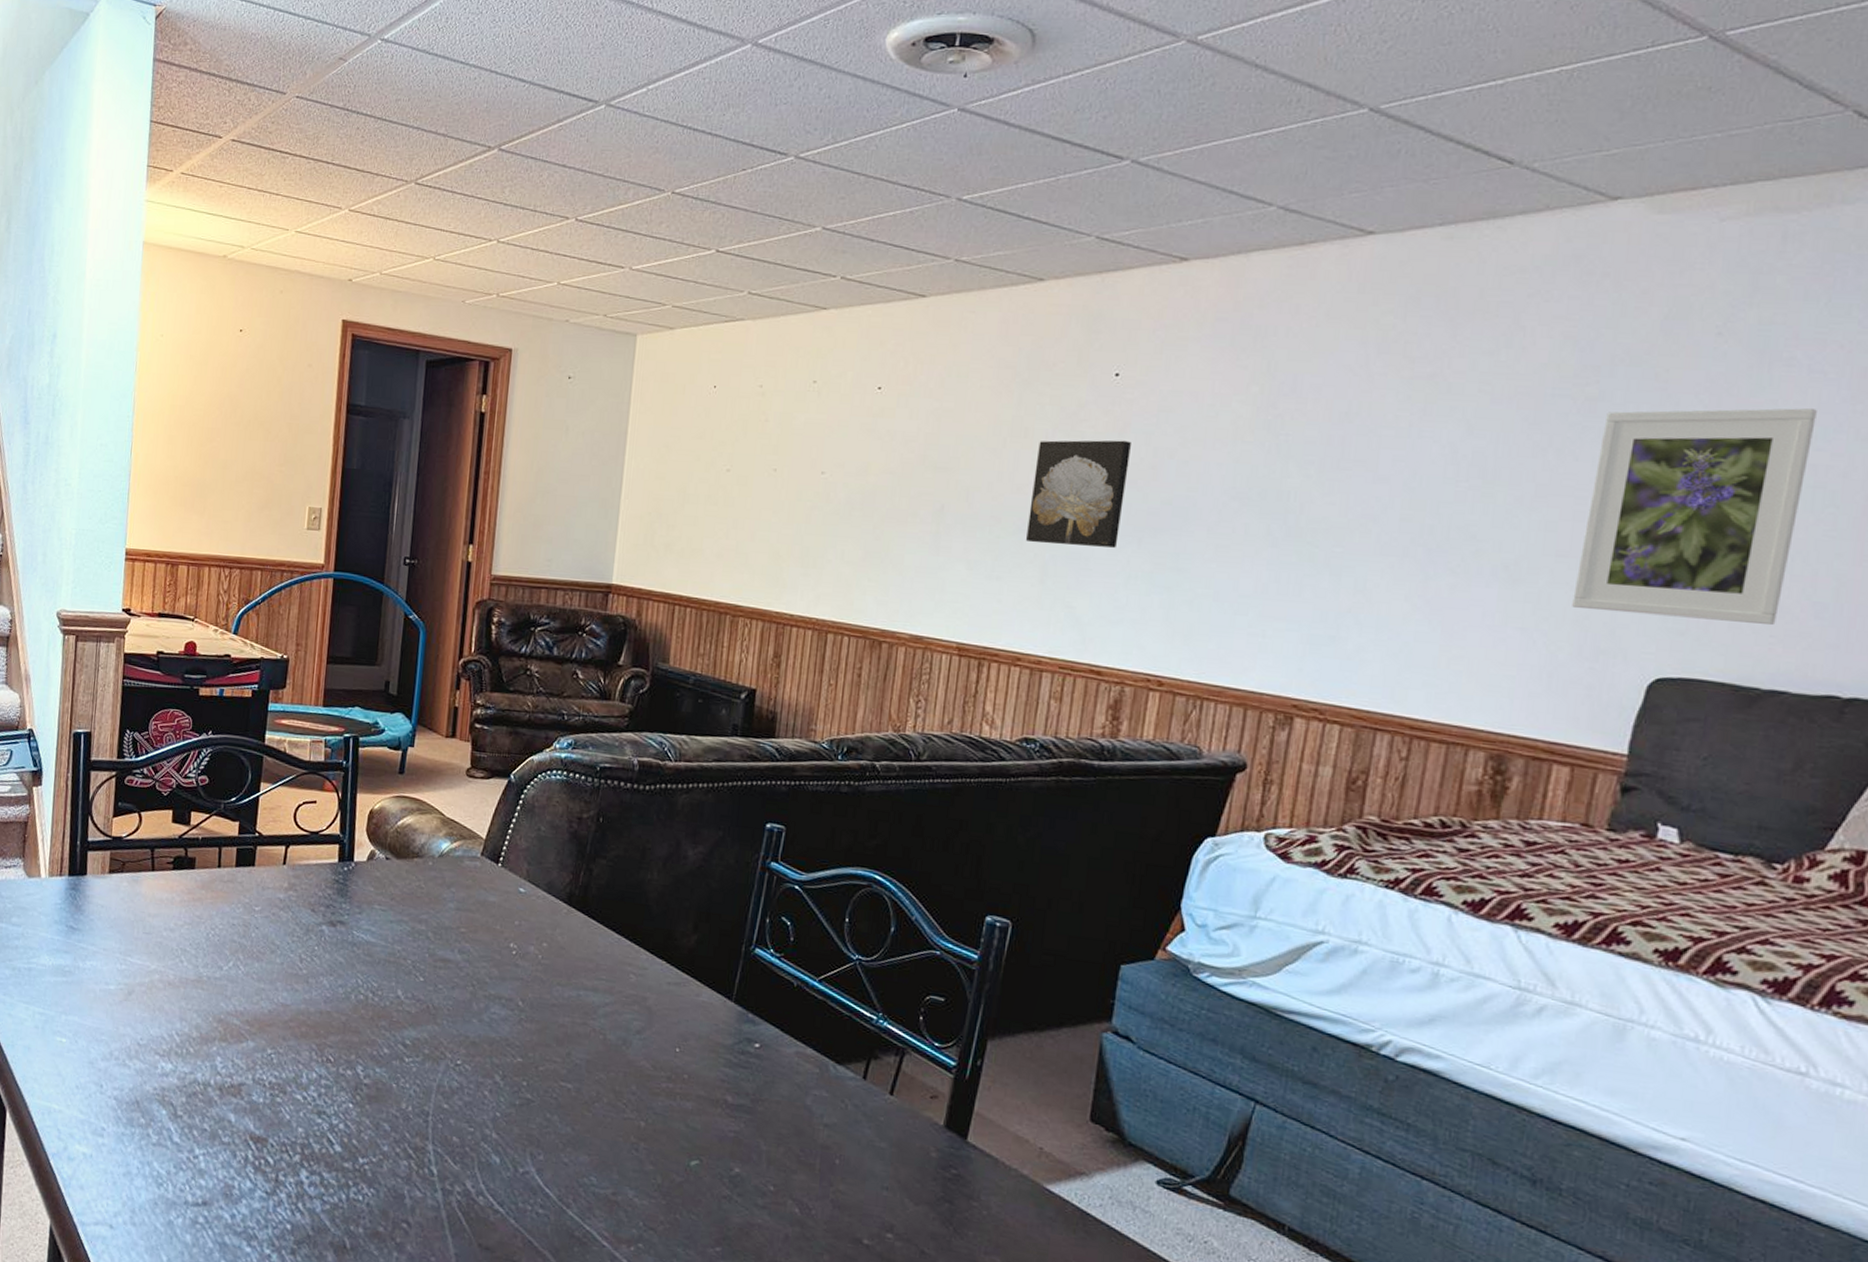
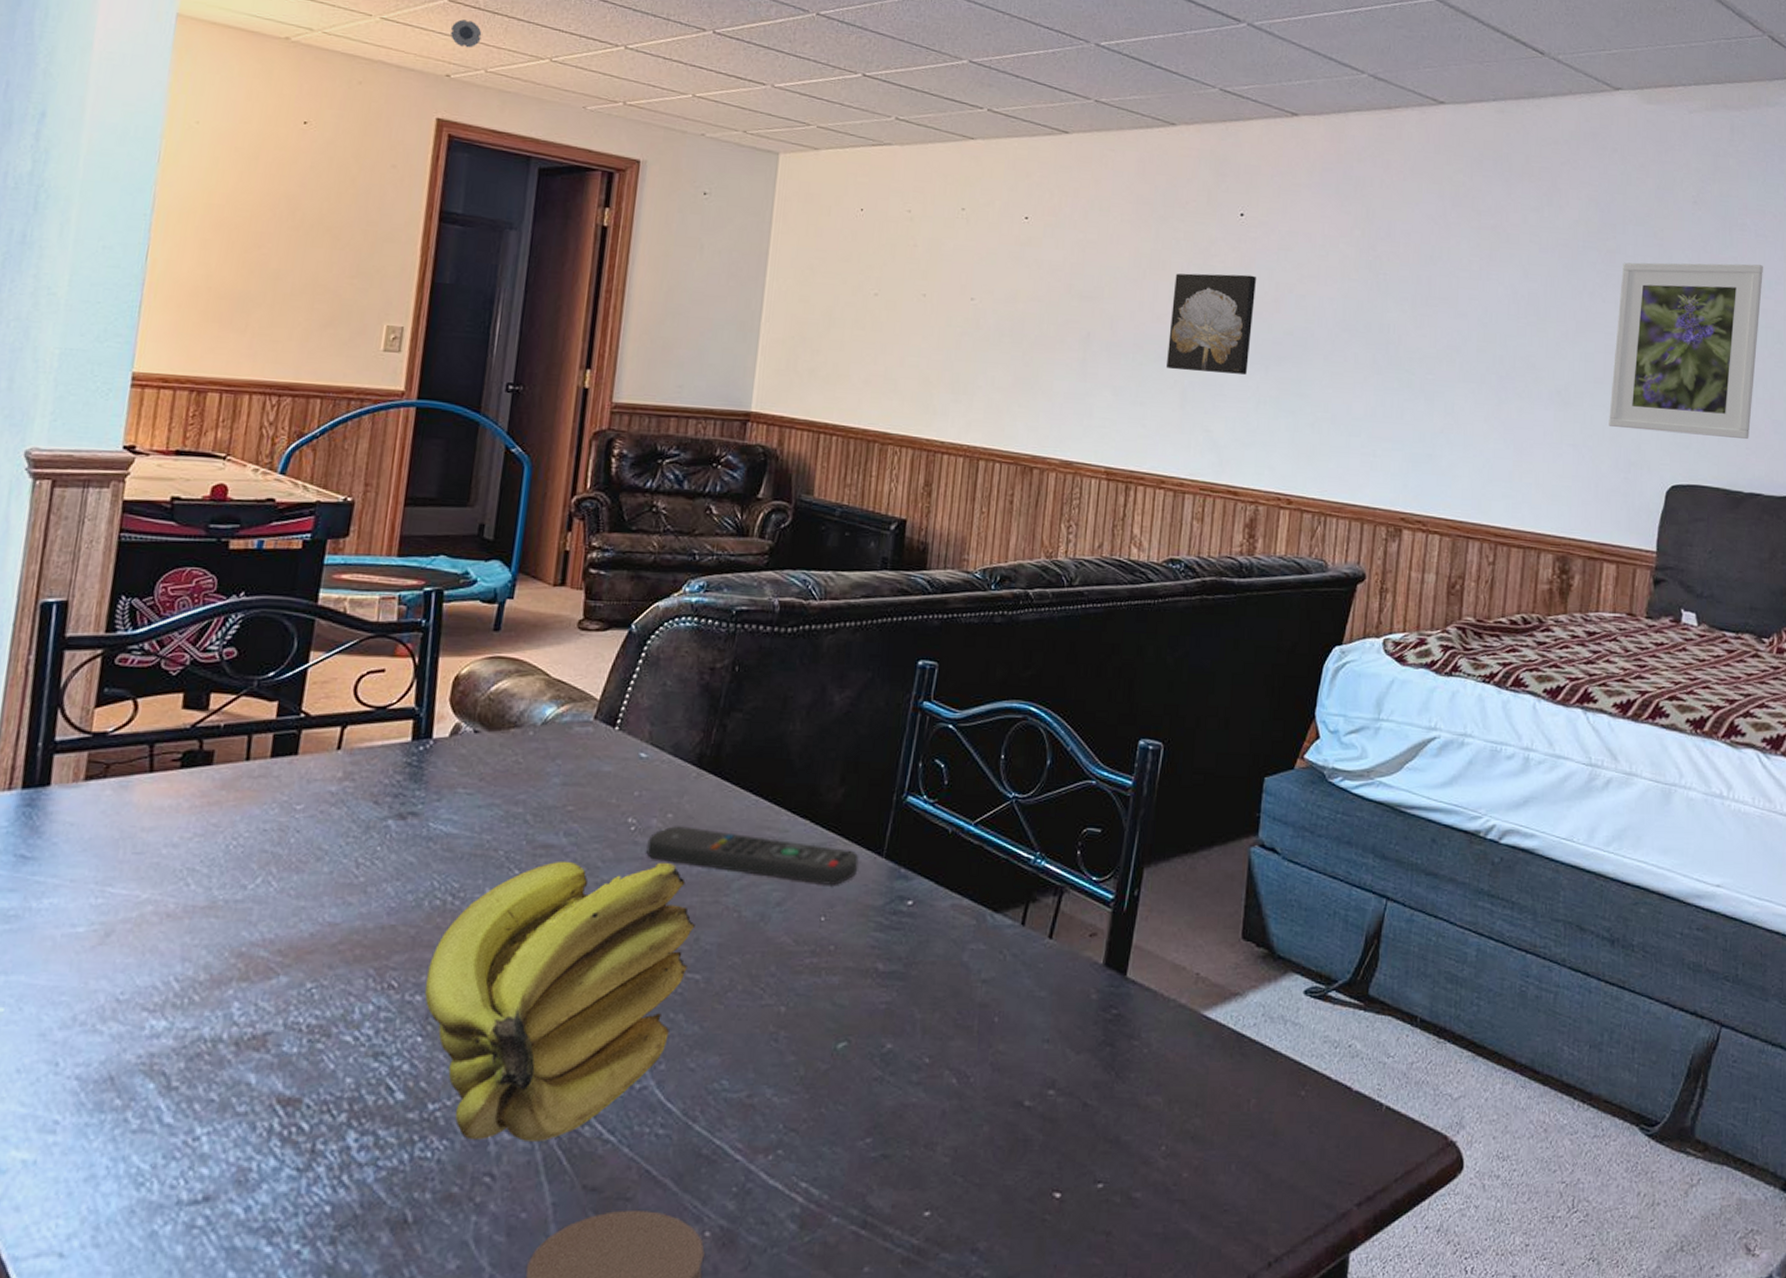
smoke detector: none [351,227,377,253] -> present [450,19,482,48]
banana: none [353,973,567,1203] -> present [424,860,695,1141]
remote control: none [526,954,711,1022] -> present [646,826,859,885]

